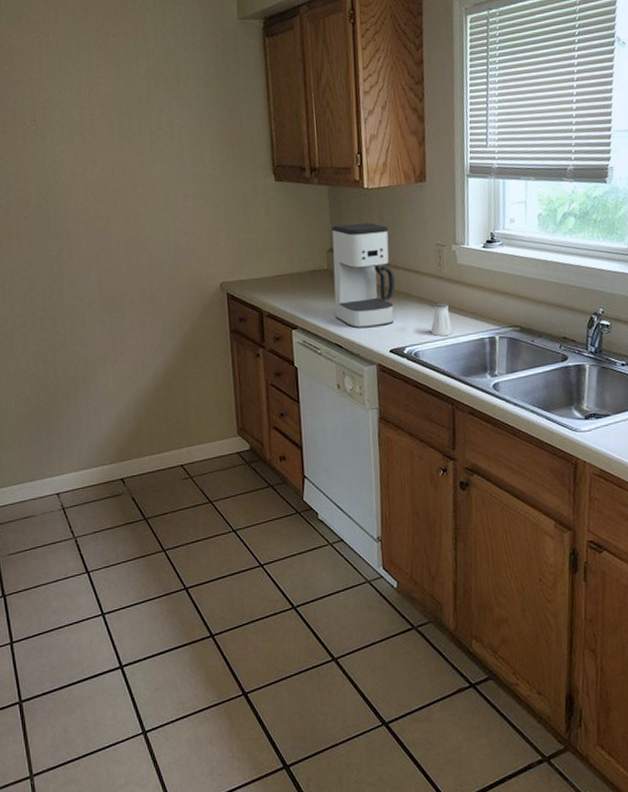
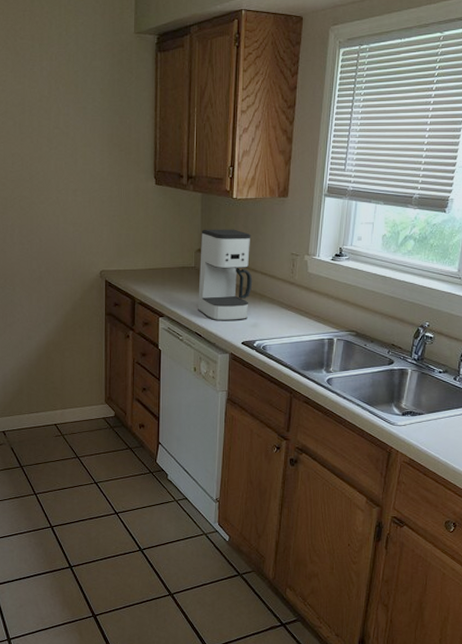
saltshaker: present [430,302,453,337] -> none [278,305,298,335]

